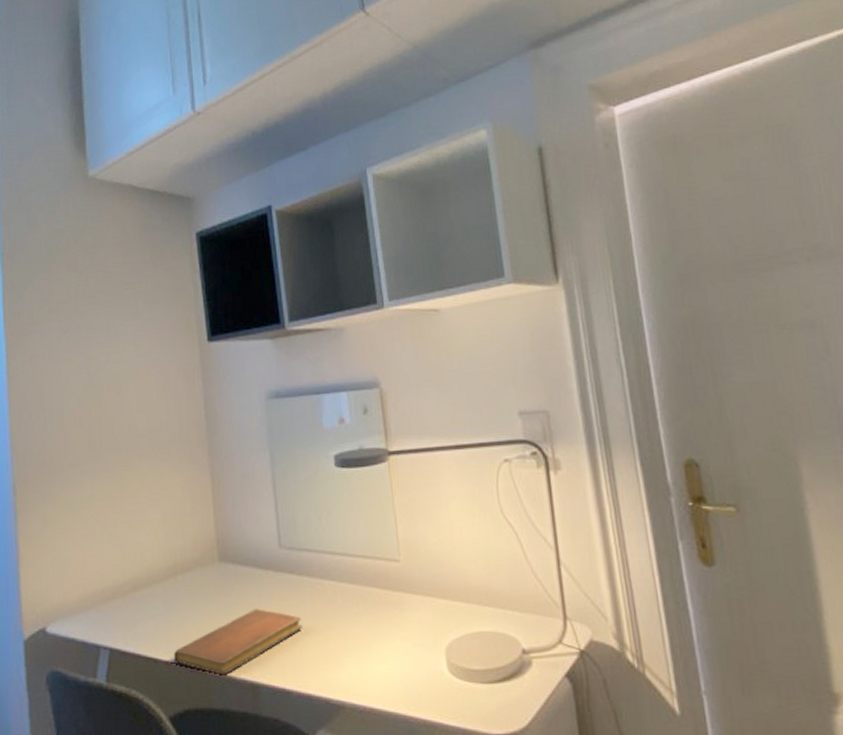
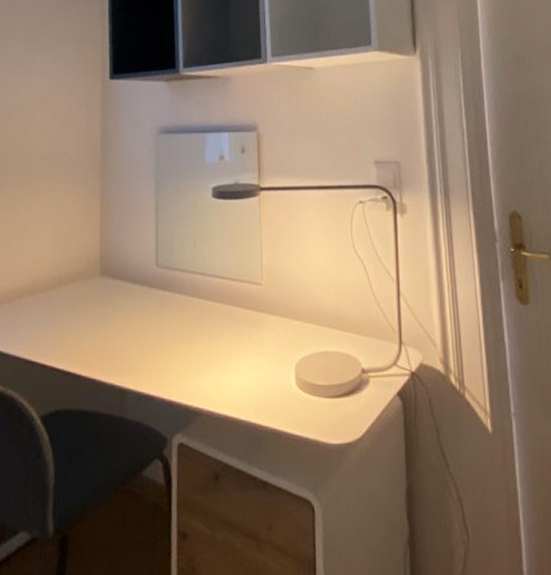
notebook: present [174,609,302,675] -> none [51,320,170,380]

